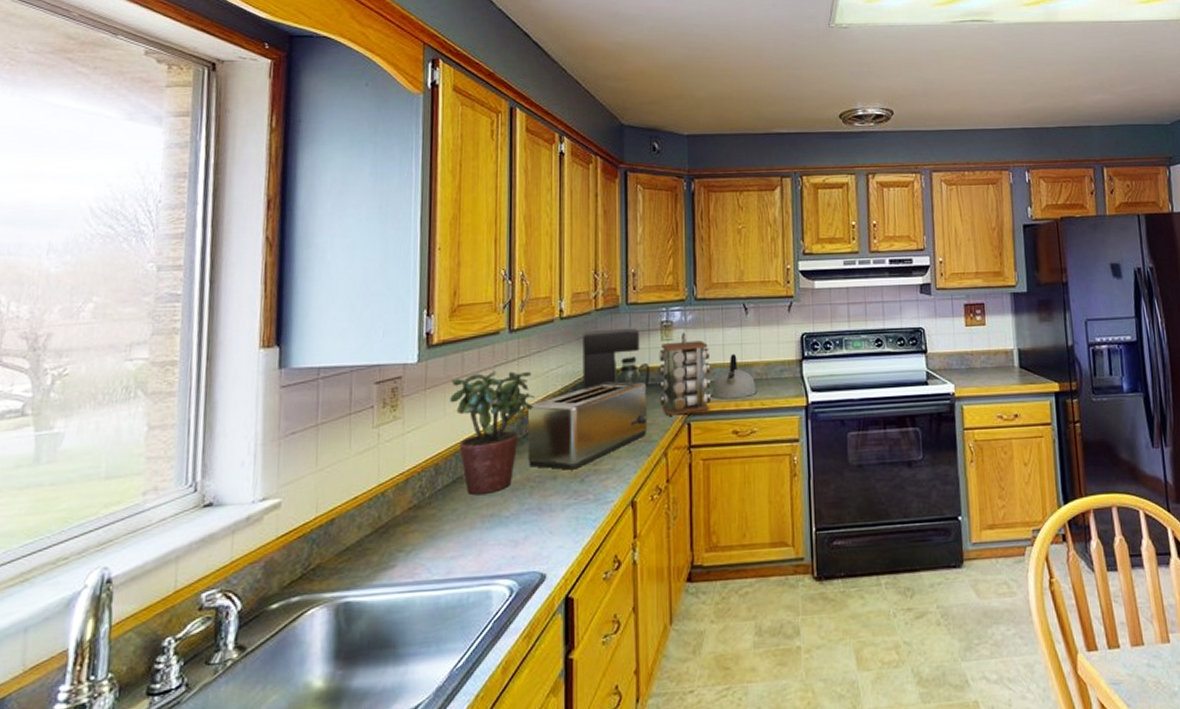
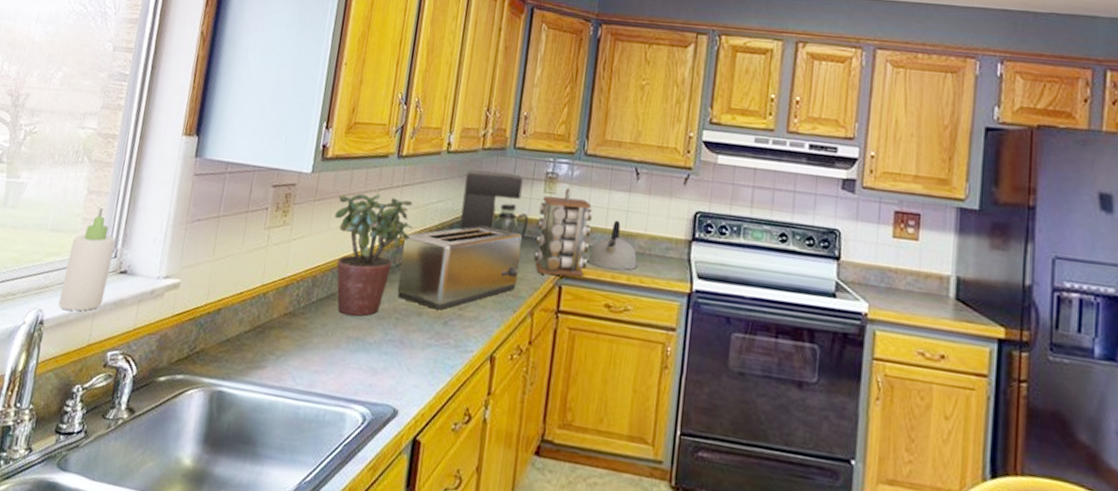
bottle: none [128,441,194,560] -> present [58,207,117,311]

